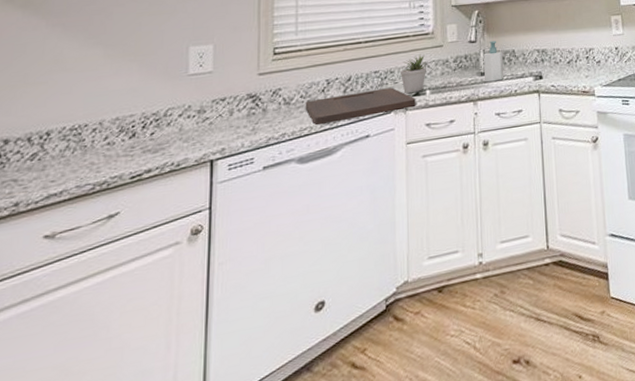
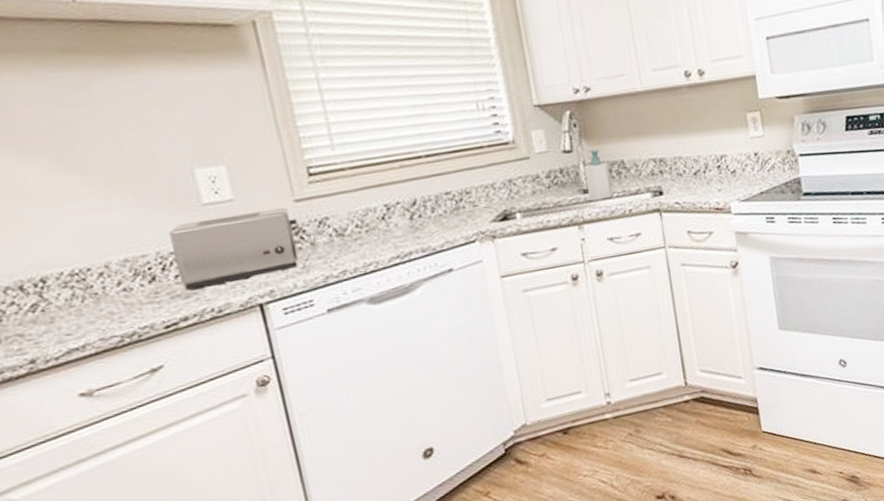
toaster: none [154,79,257,146] -> present [169,207,299,290]
cutting board: present [305,87,416,126] -> none [363,211,506,260]
potted plant: present [400,54,427,94] -> none [479,168,513,219]

